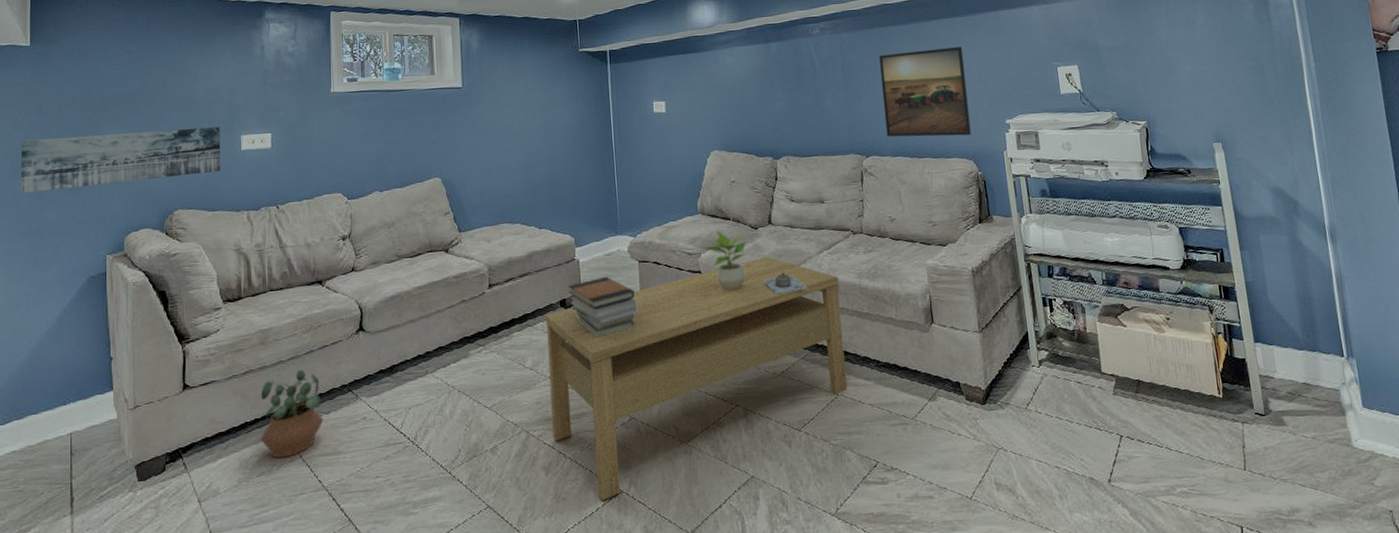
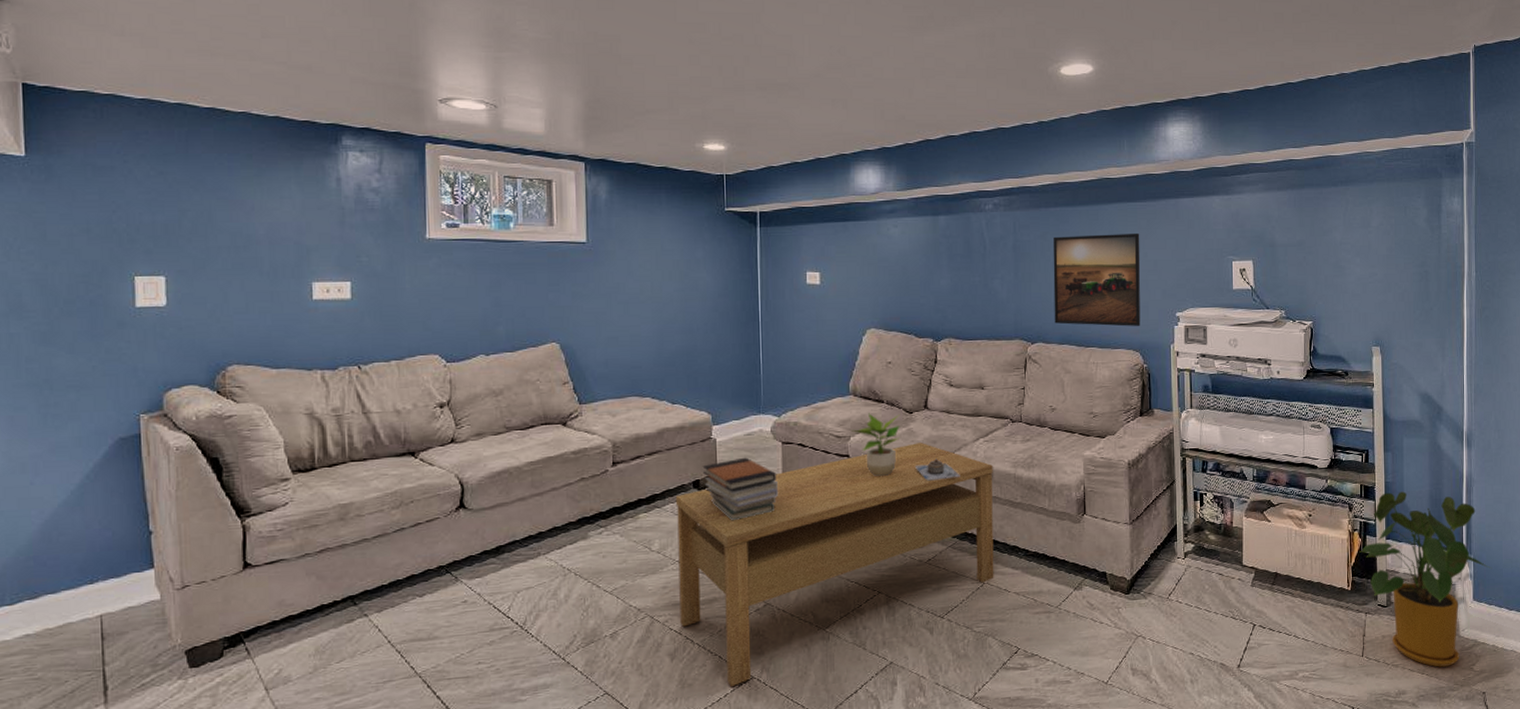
wall art: present [20,127,221,193] -> none [18,270,287,337]
potted plant: present [260,369,324,458] -> none [340,548,417,644]
house plant: none [1226,291,1380,482] -> present [1359,491,1492,667]

